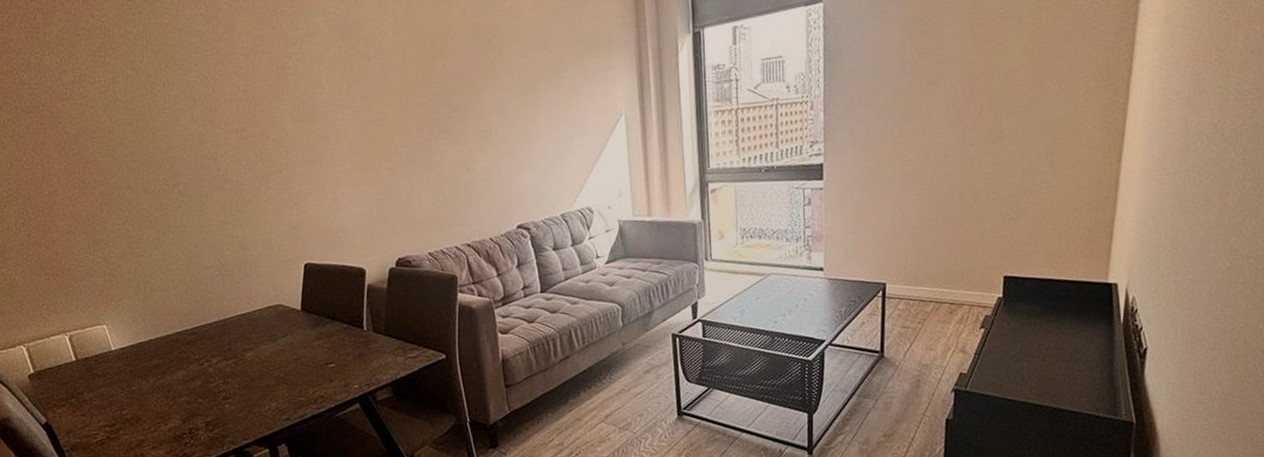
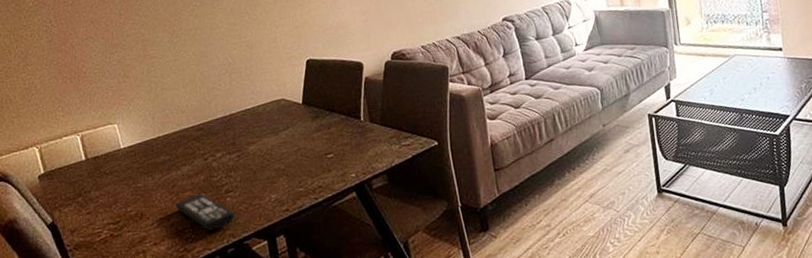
remote control: none [171,399,234,437] -> present [175,194,235,231]

